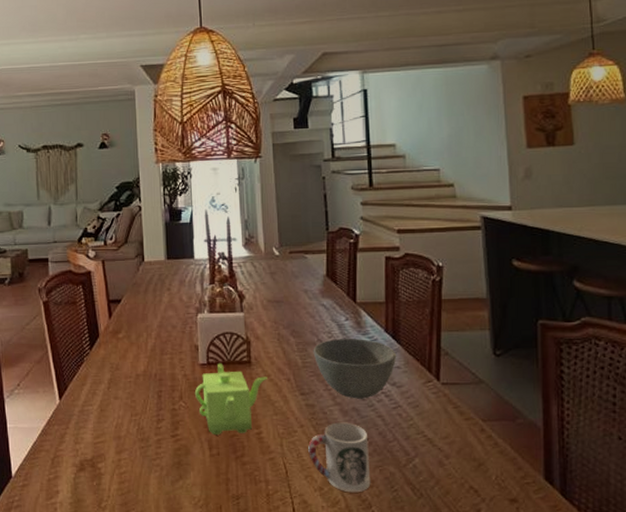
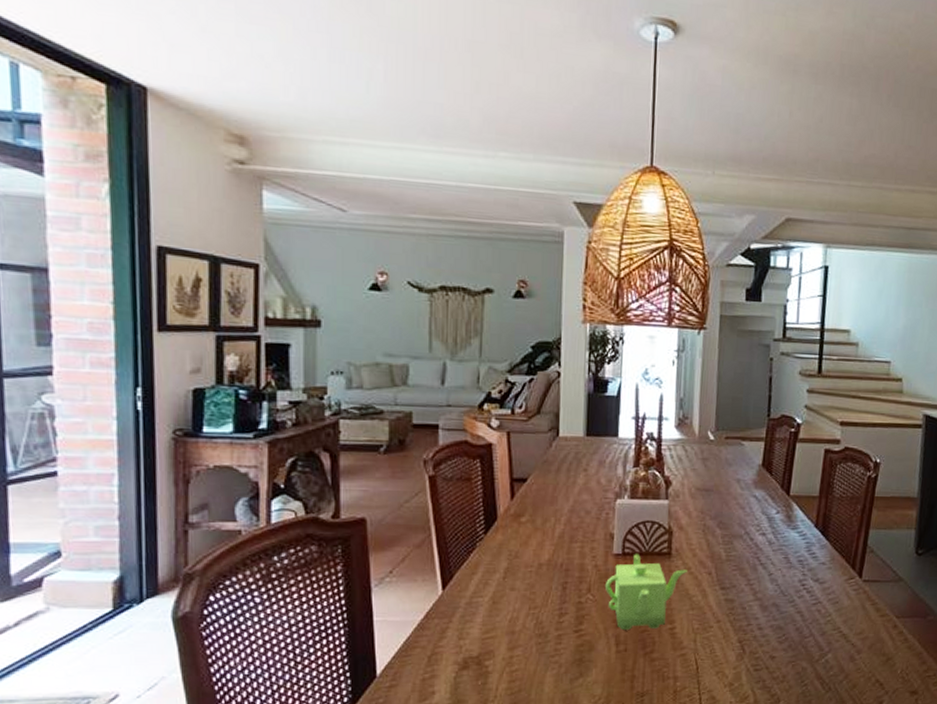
cup: present [308,422,371,493] -> none [722,618,785,688]
bowl: present [313,338,397,399] -> none [738,531,824,595]

